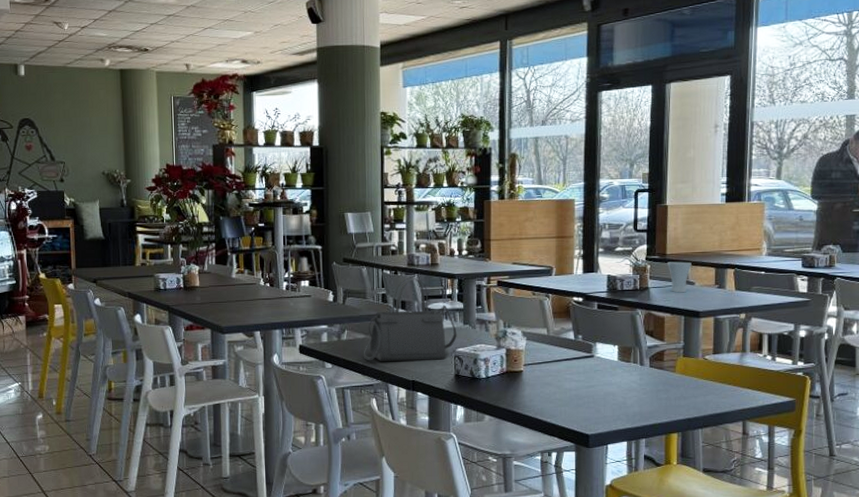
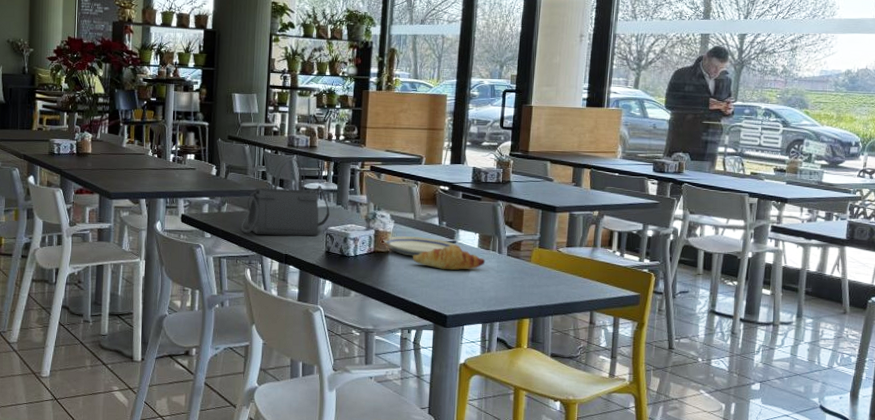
plate: none [516,353,599,374] -> present [383,236,461,256]
croissant: none [548,359,627,387] -> present [412,244,486,271]
cup: present [668,261,692,293] -> none [529,158,552,189]

